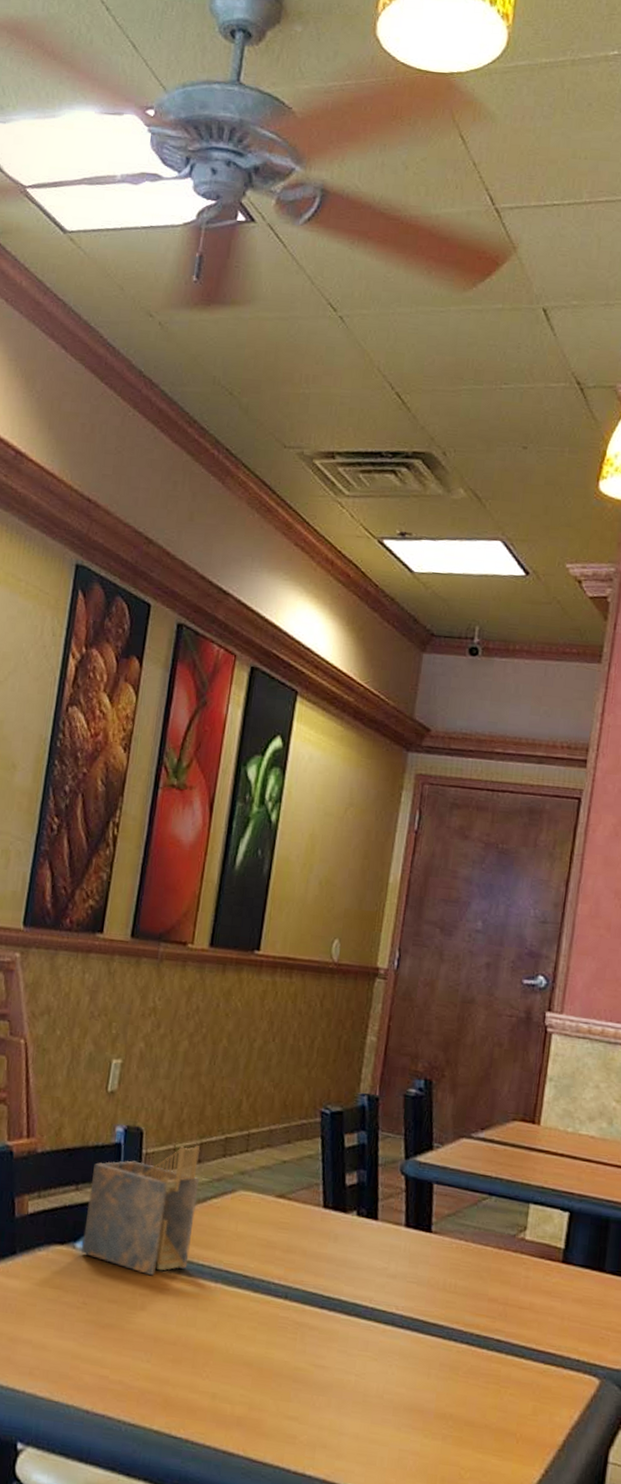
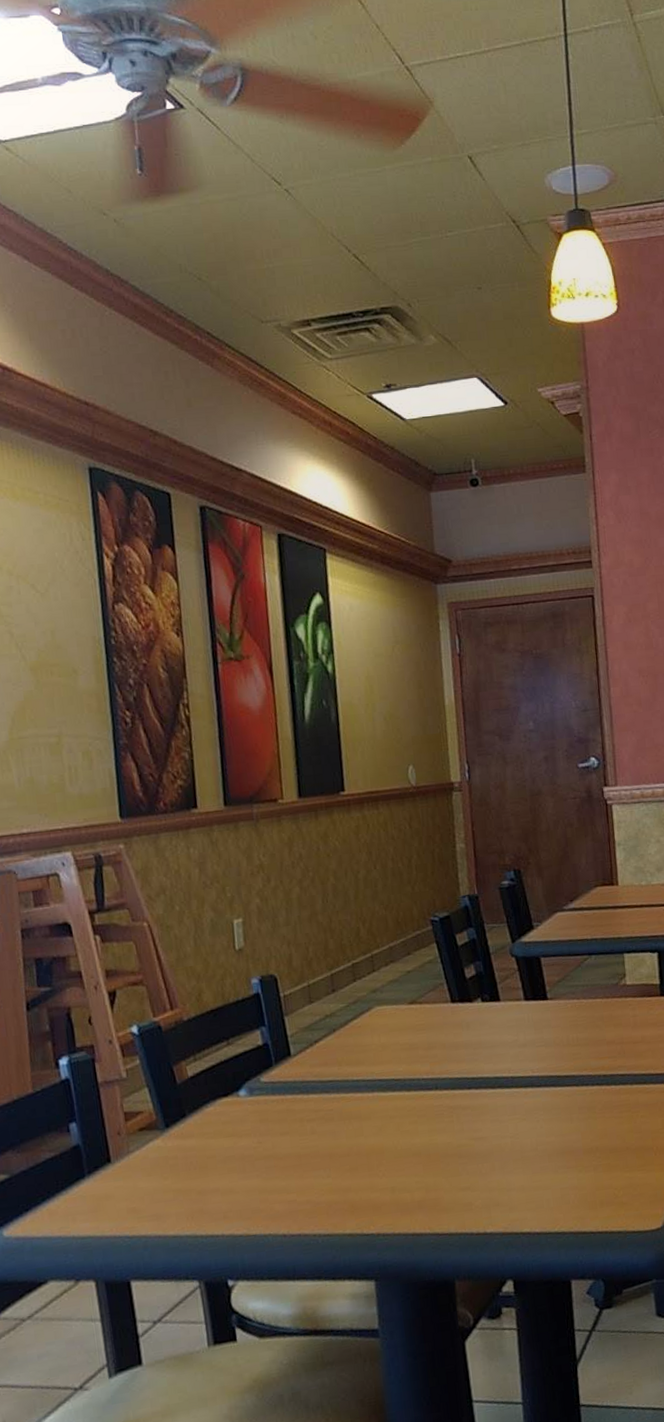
napkin holder: present [81,1145,201,1275] -> none [239,977,344,1102]

